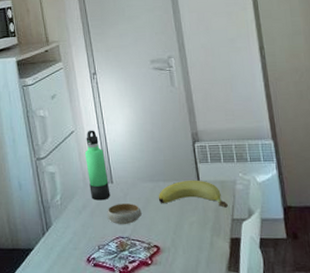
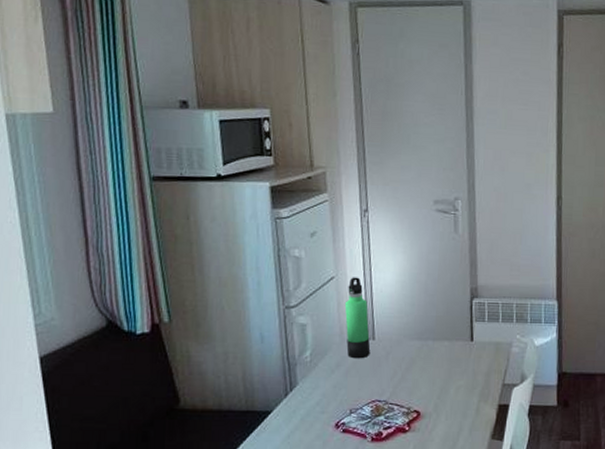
bowl: present [107,202,142,225] -> none [364,362,404,387]
banana: present [158,180,229,208] -> none [424,340,501,372]

